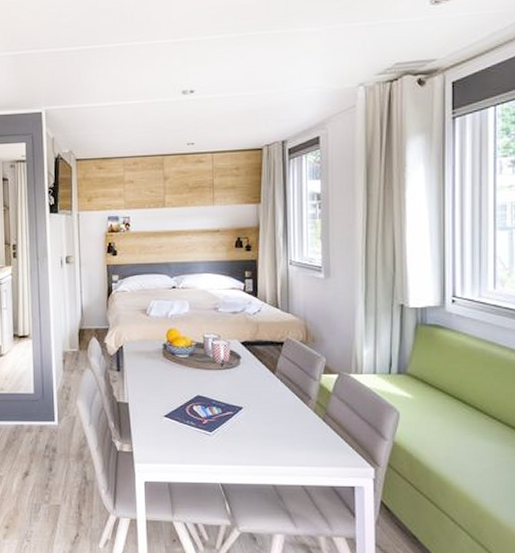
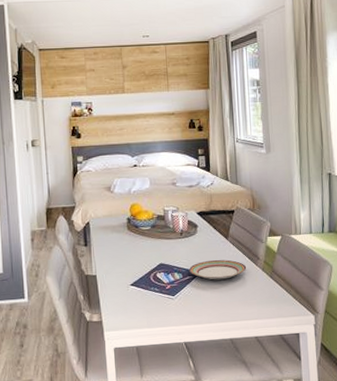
plate: none [229,397,296,419] -> present [189,259,247,280]

